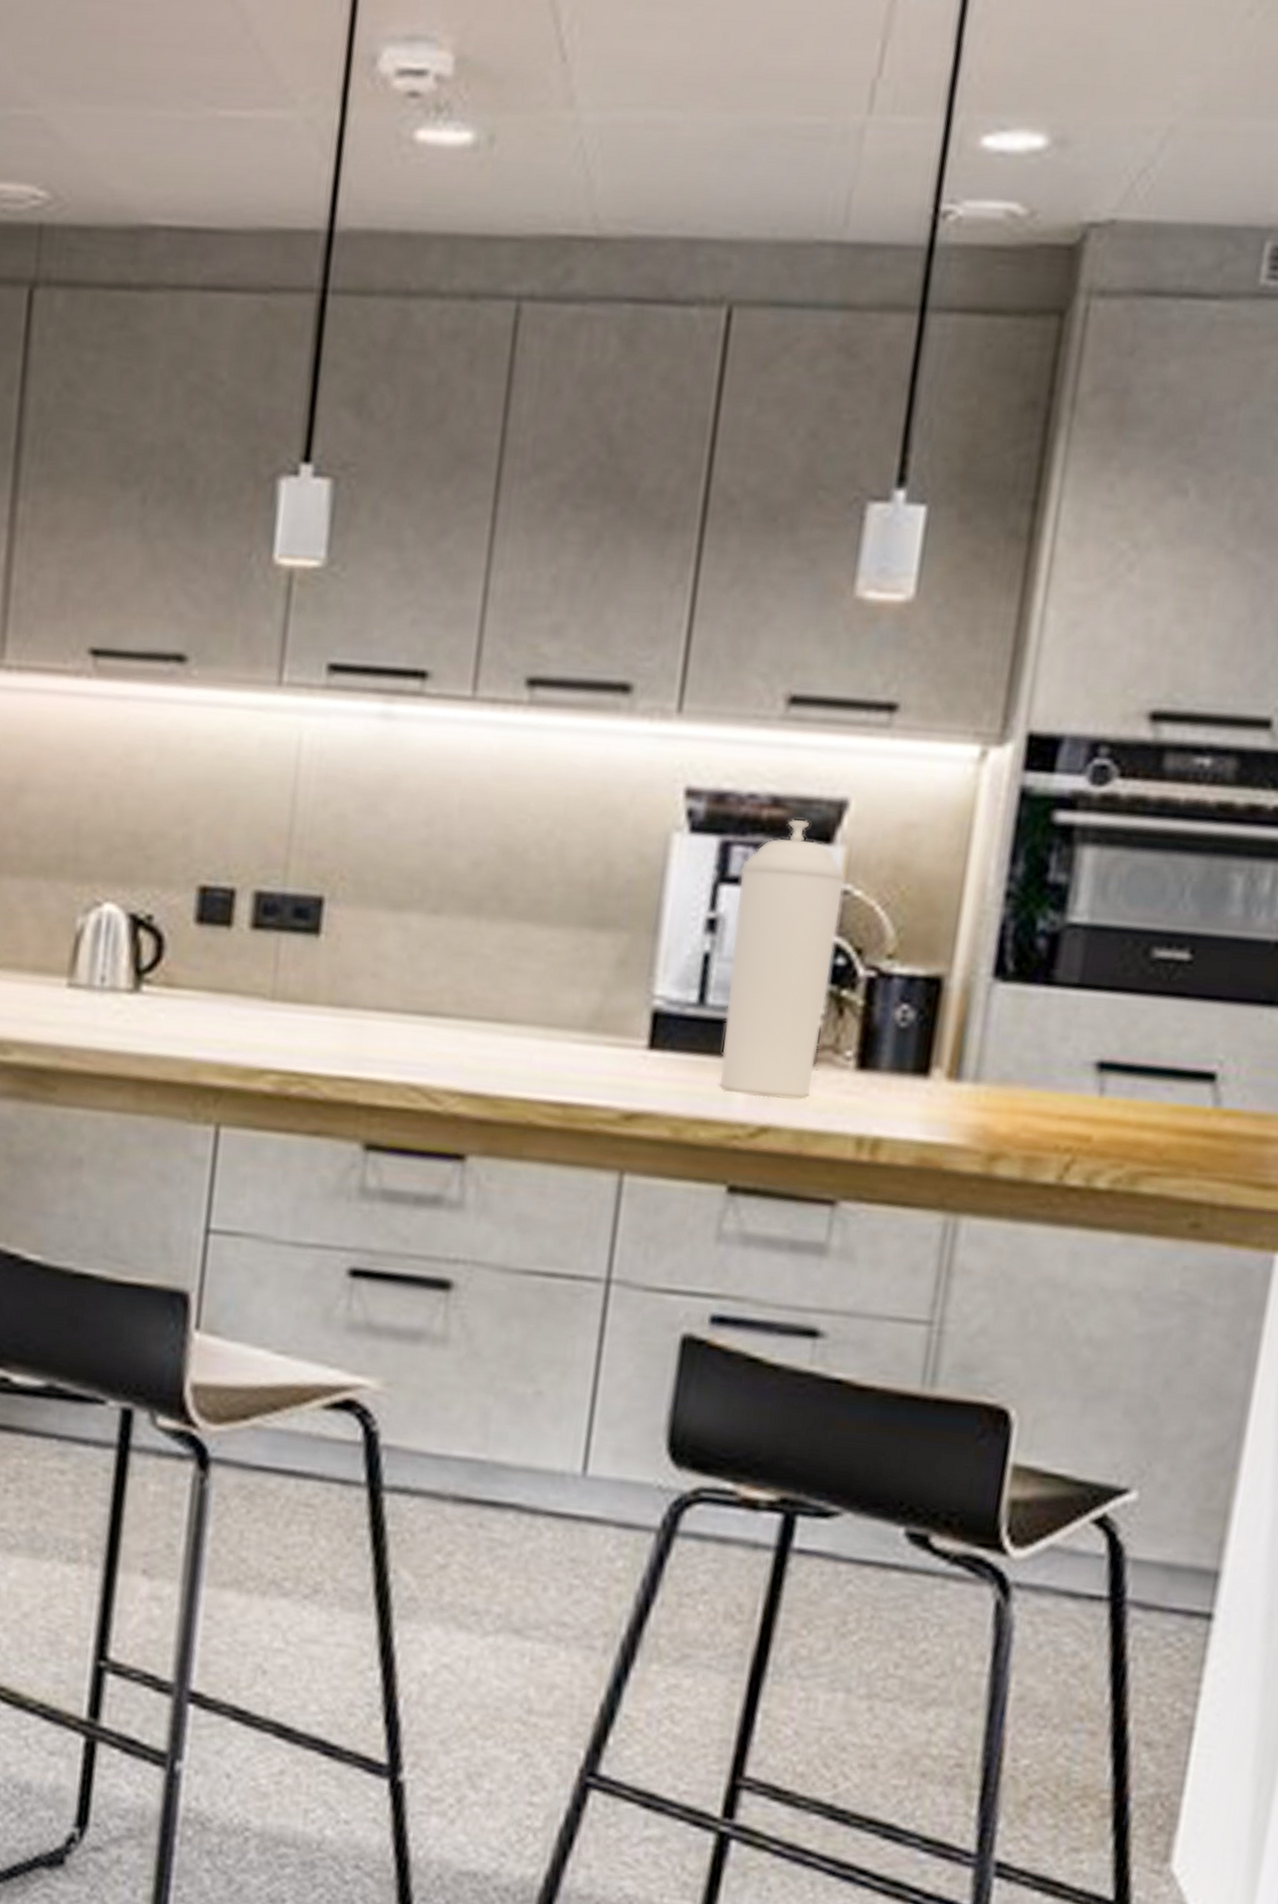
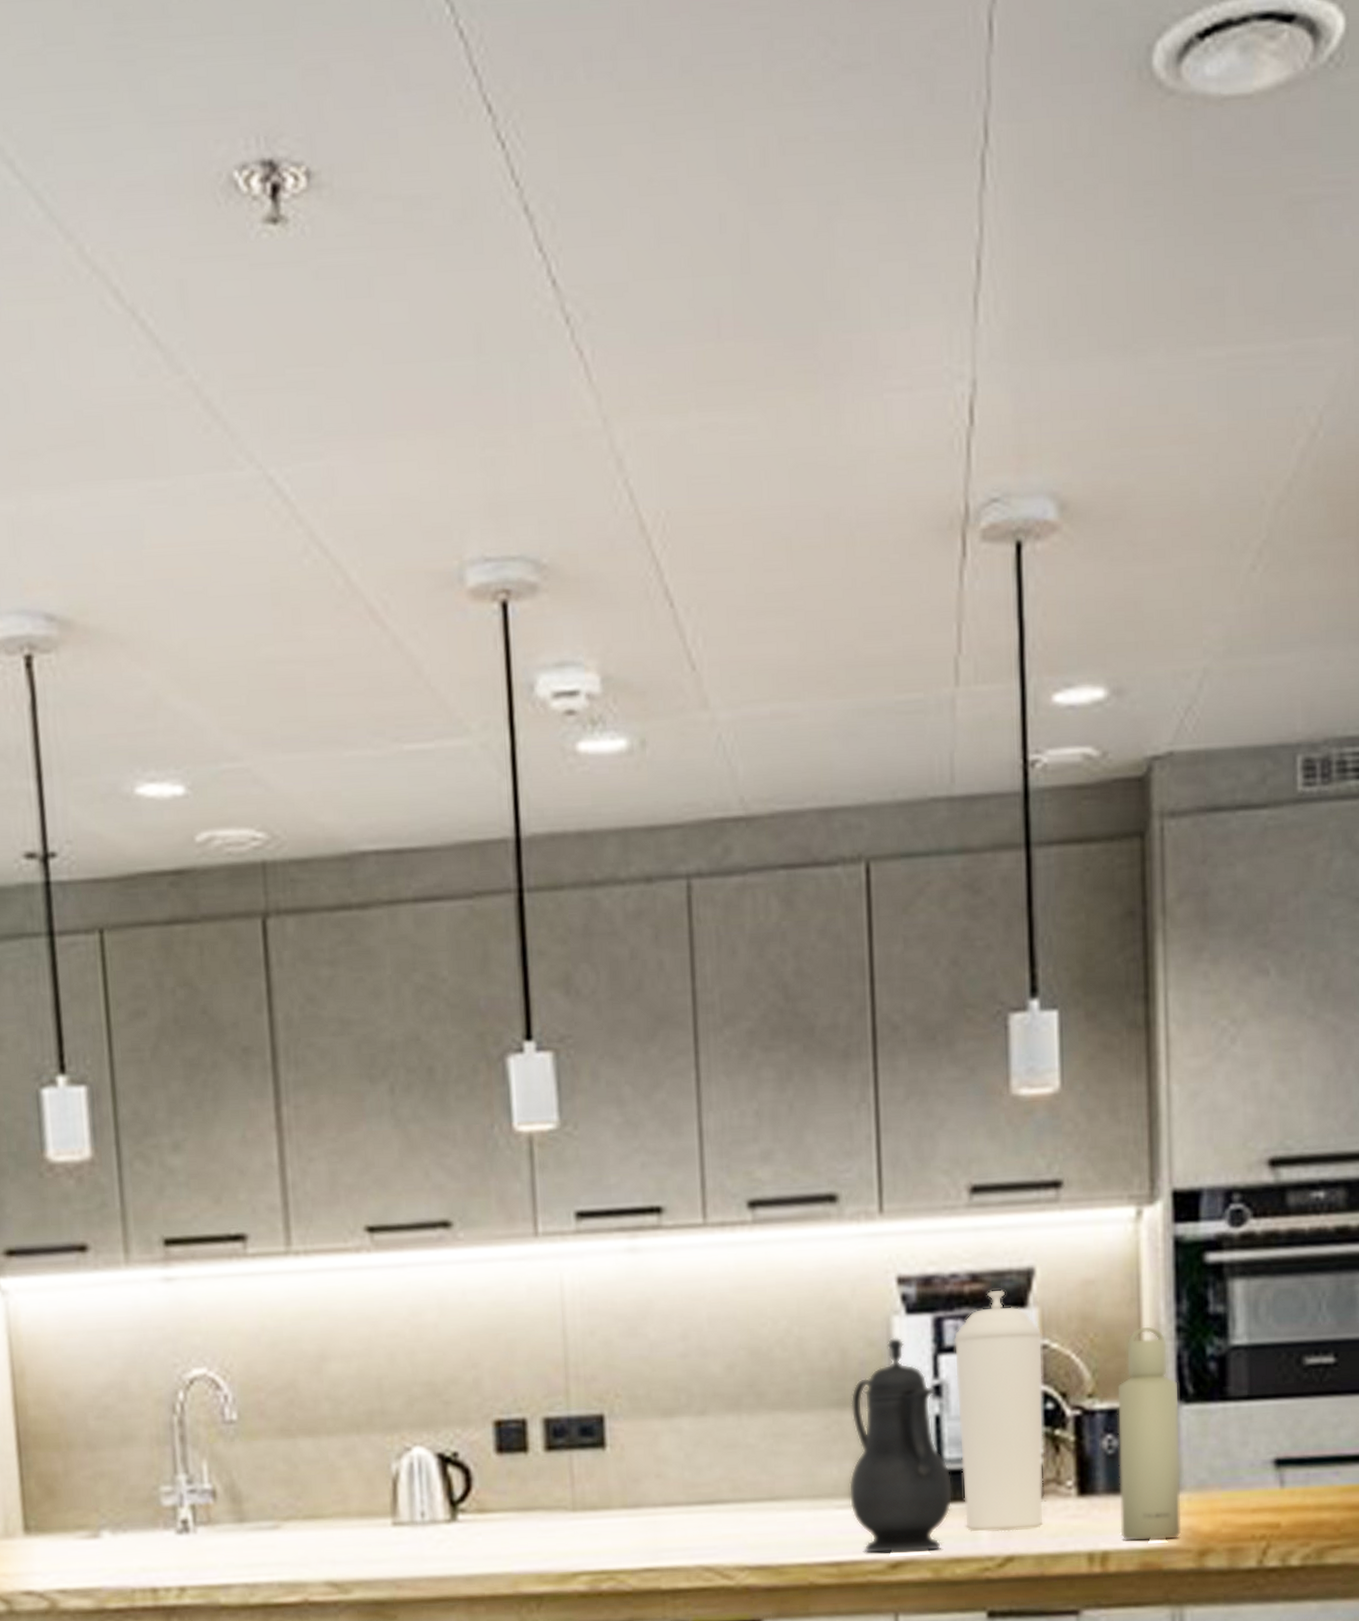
coffeepot: none [588,856,712,1107] -> present [848,1337,953,1554]
bottle: none [900,886,996,1136] -> present [1117,1326,1181,1541]

